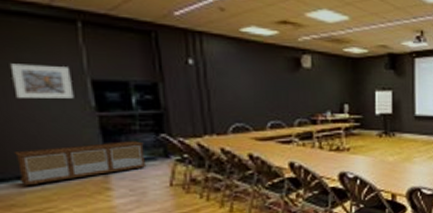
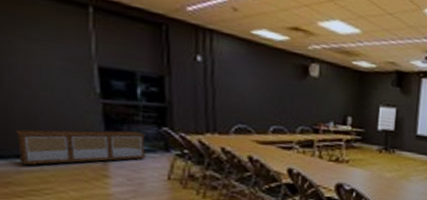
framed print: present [9,63,74,99] -> none [17,41,80,83]

